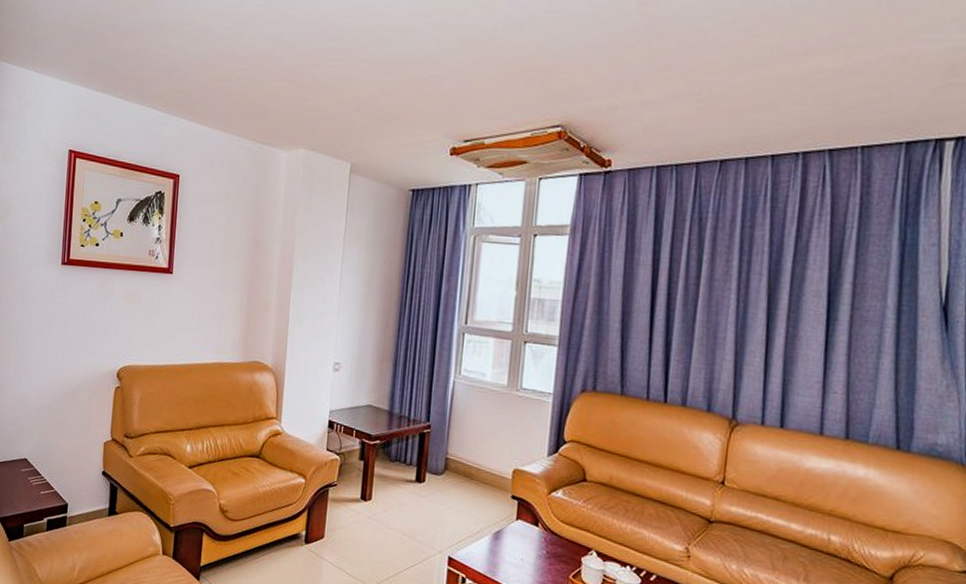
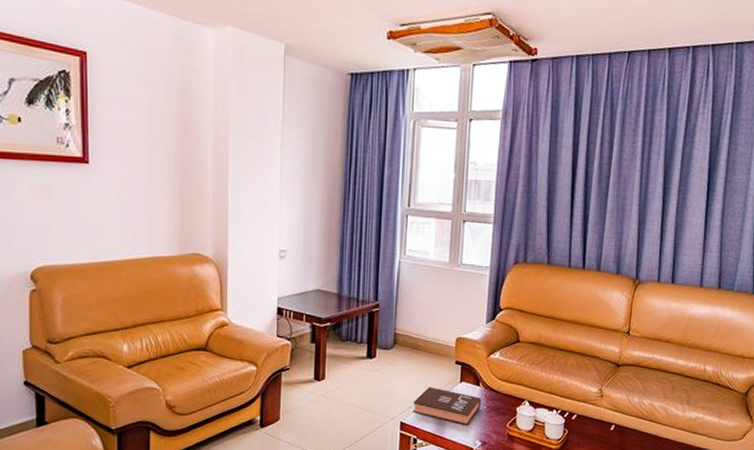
book: none [462,521,540,571] -> present [412,387,481,426]

